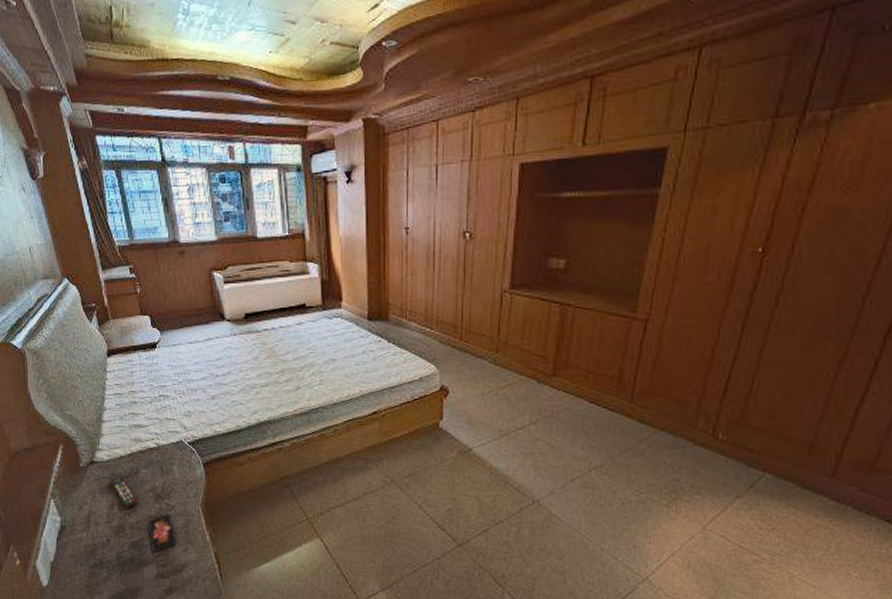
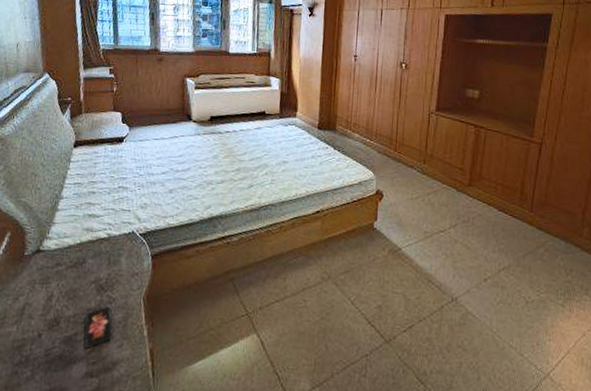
remote control: present [109,474,138,509] -> none [53,264,79,301]

